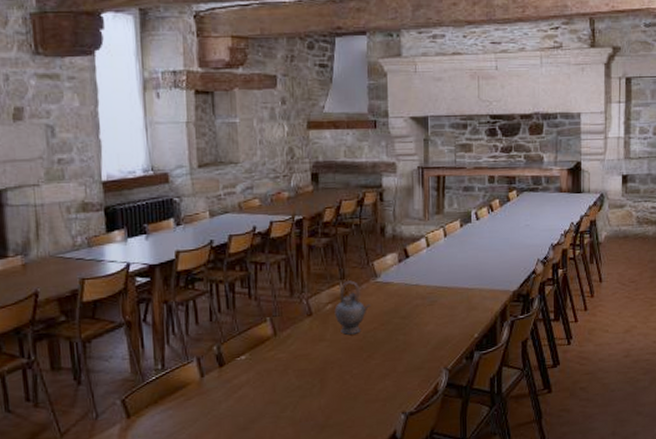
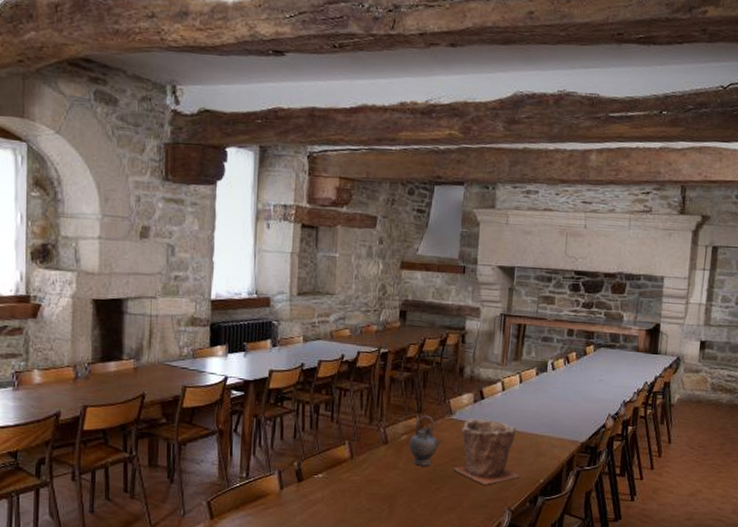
plant pot: none [383,278,453,346] -> present [453,418,520,485]

